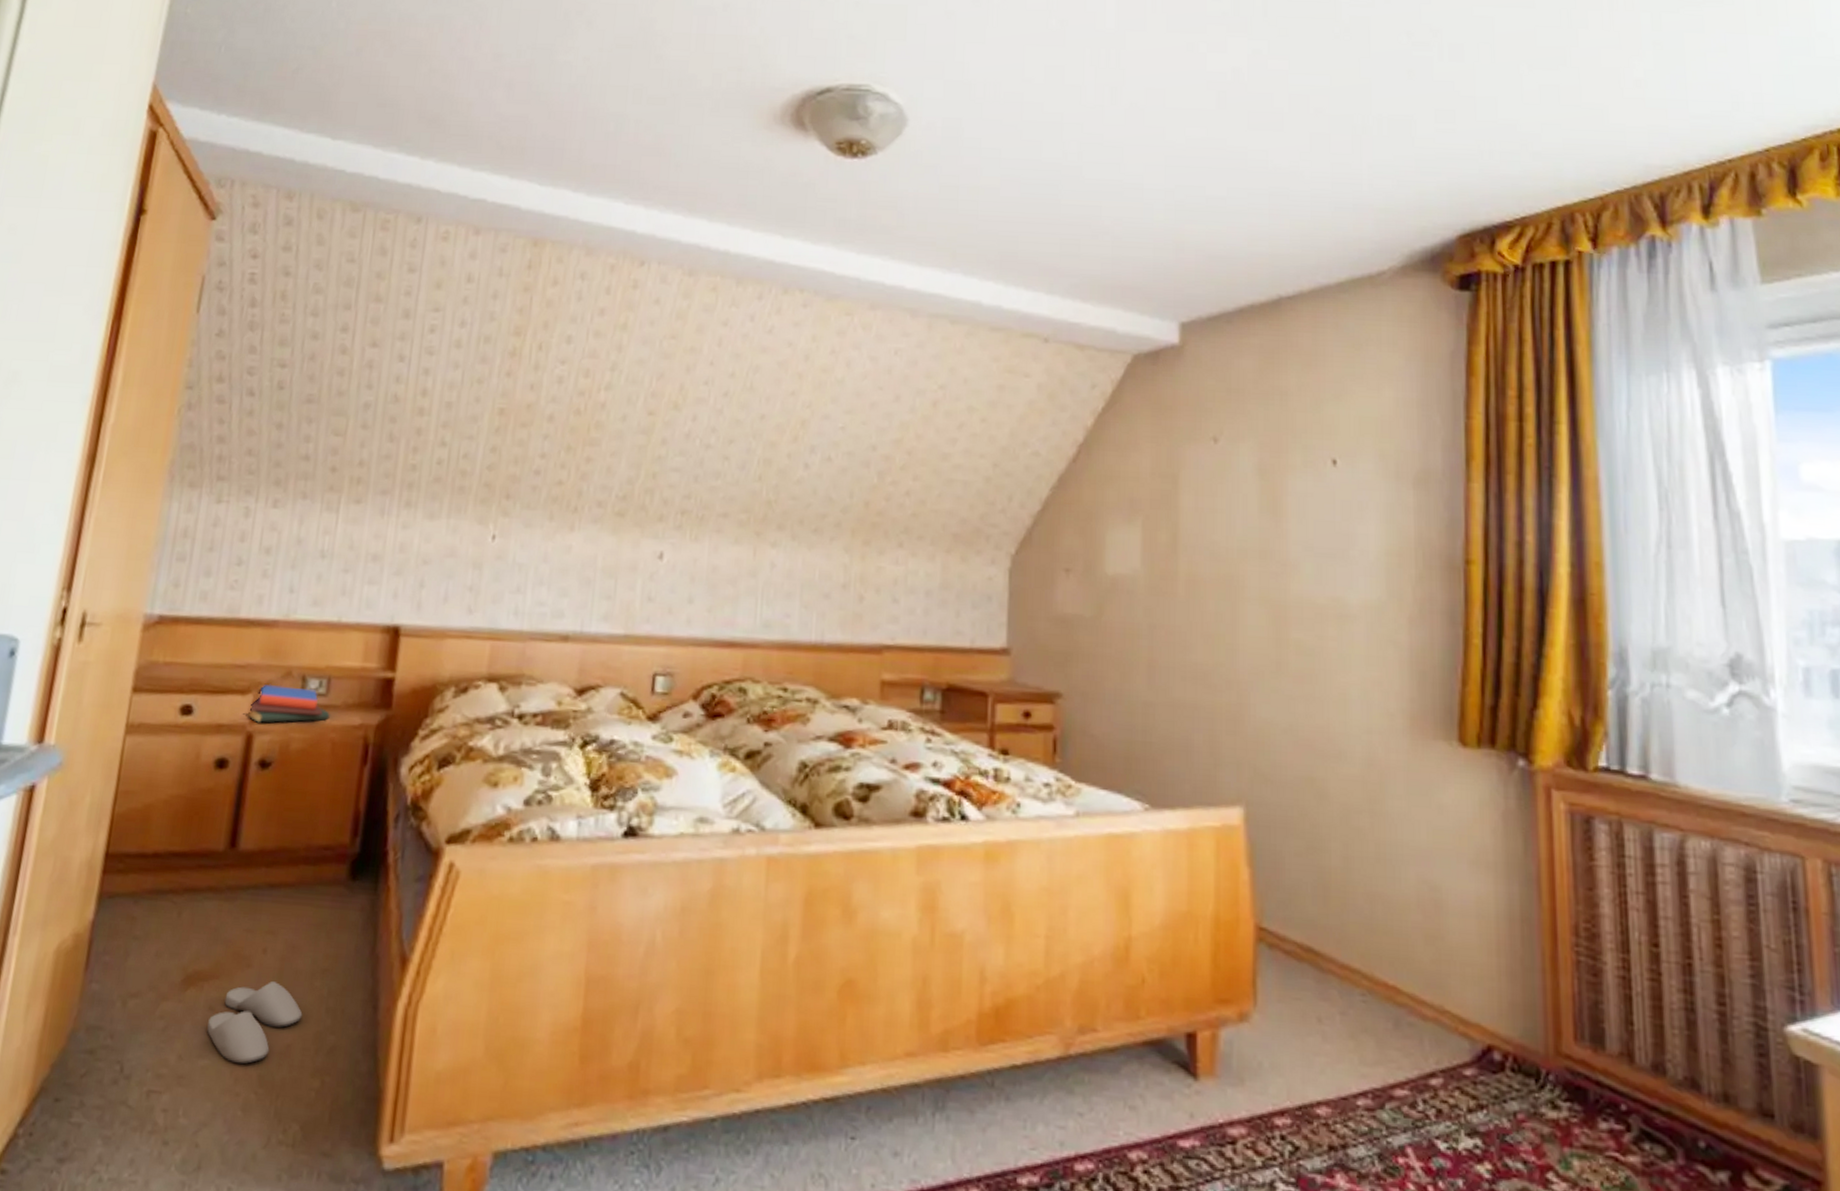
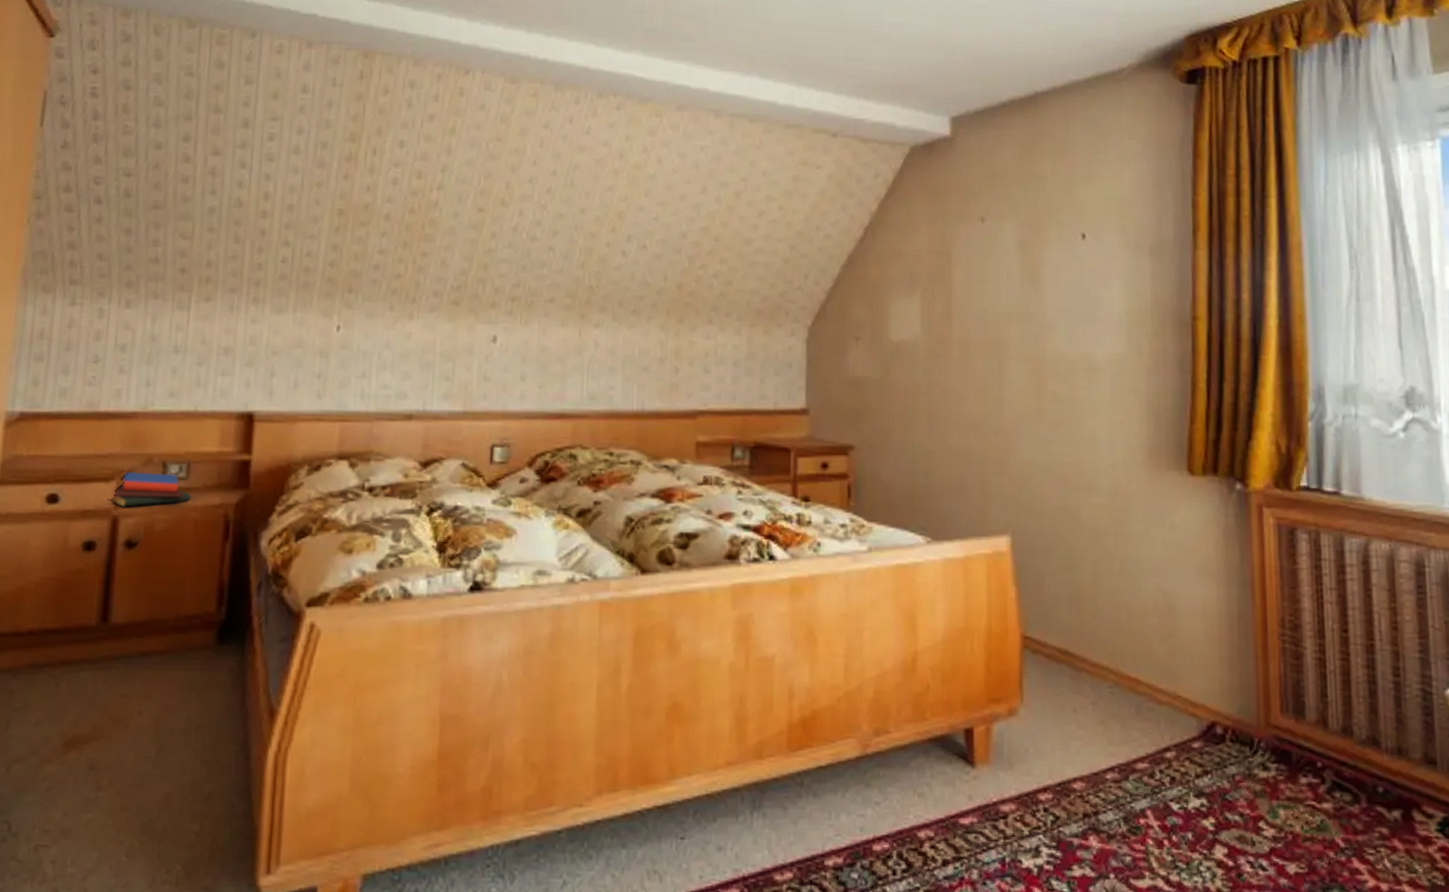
slippers: present [207,980,303,1064] -> none [89,739,180,816]

